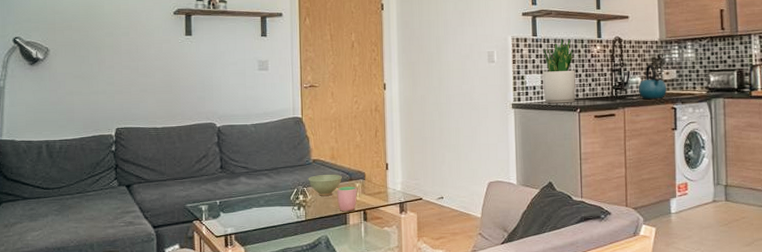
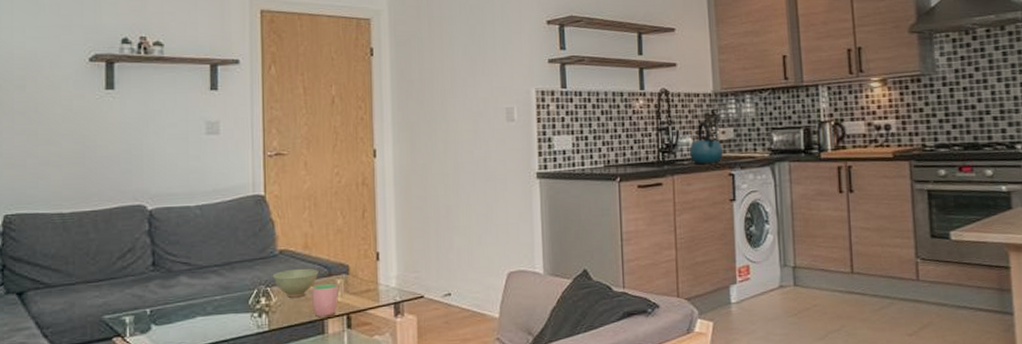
planter: present [542,39,576,104] -> none [574,92,615,172]

